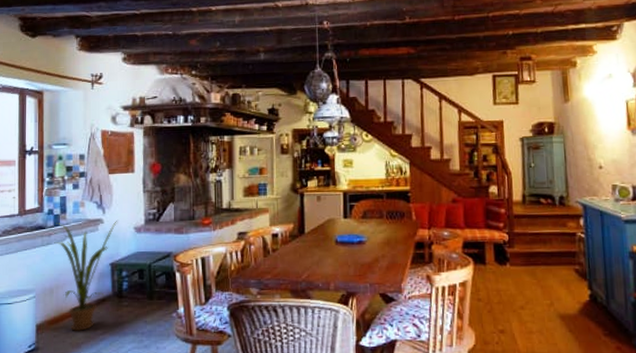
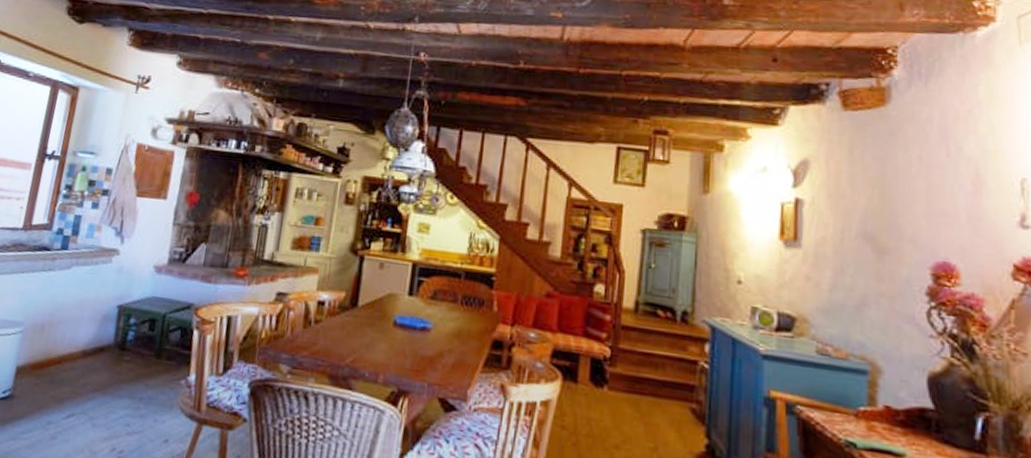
house plant: present [54,219,118,332] -> none [55,246,137,385]

